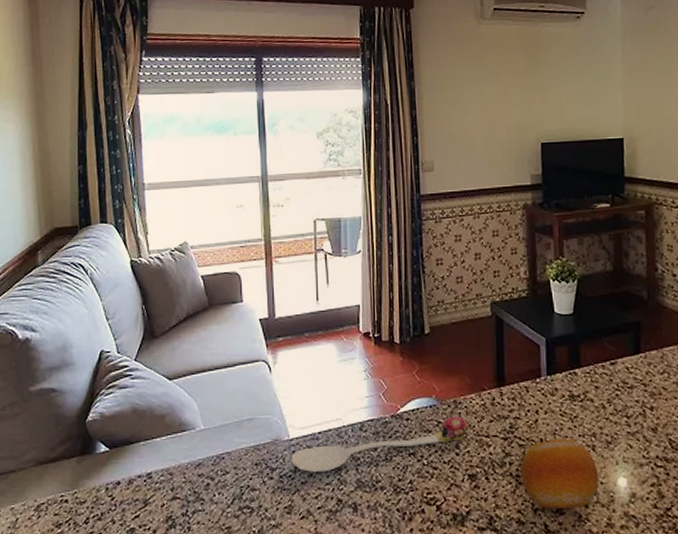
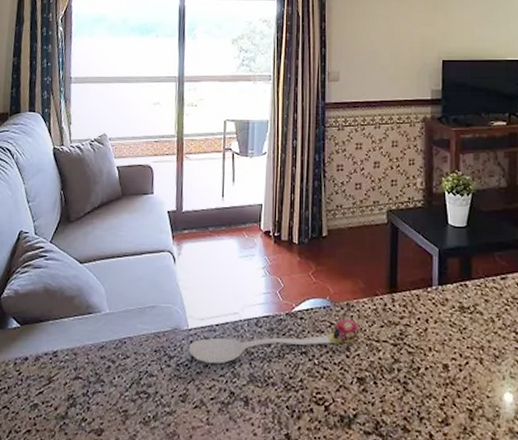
fruit: present [520,438,599,510] -> none [408,349,485,421]

